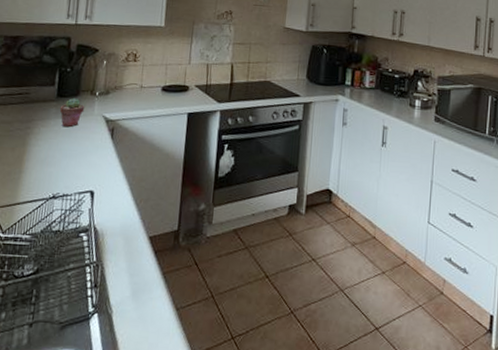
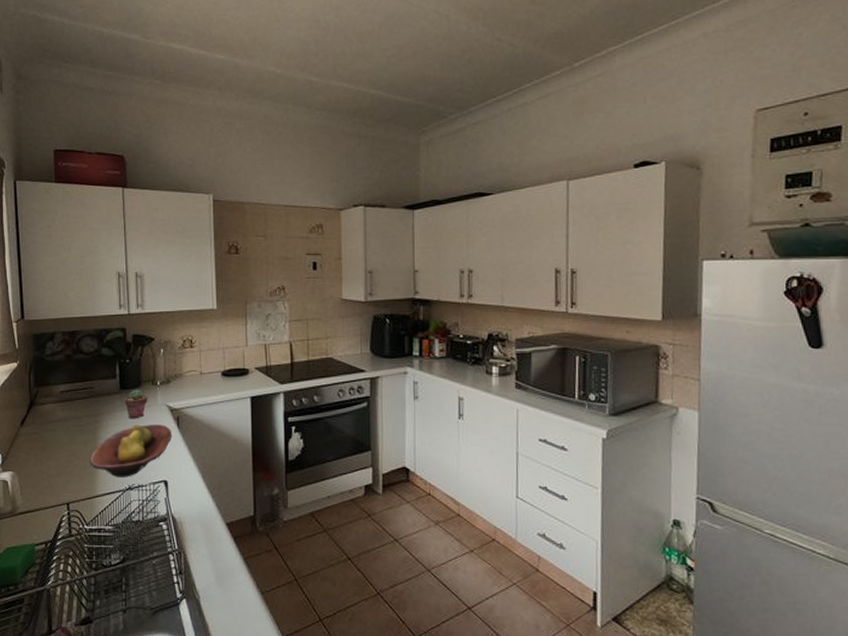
fruit bowl: none [14,133,105,186] -> present [89,424,173,477]

